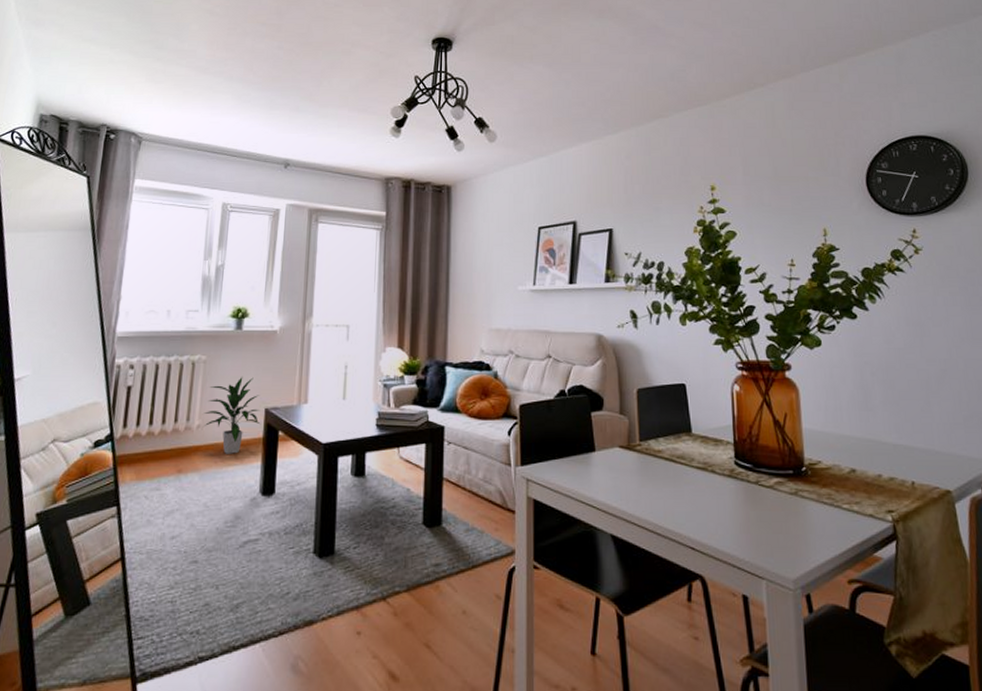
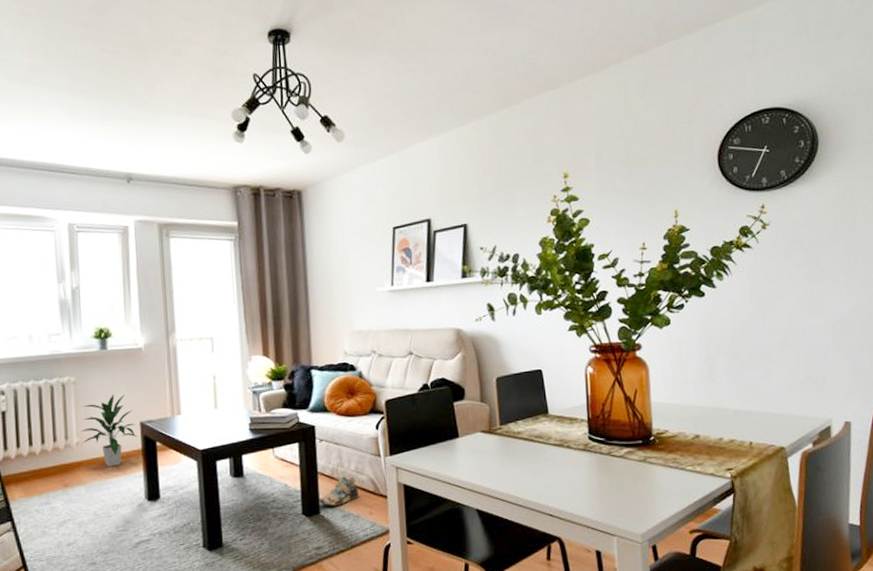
sneaker: none [442,485,486,519] -> present [319,476,360,507]

